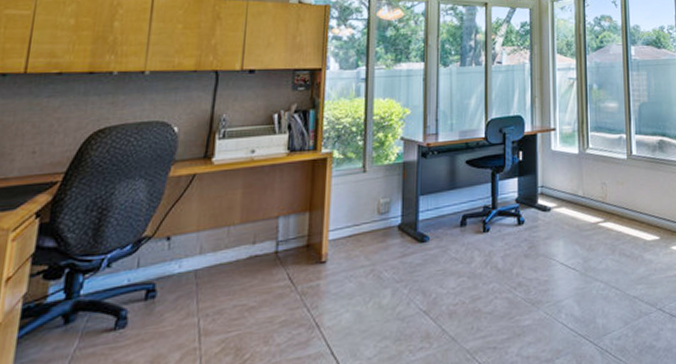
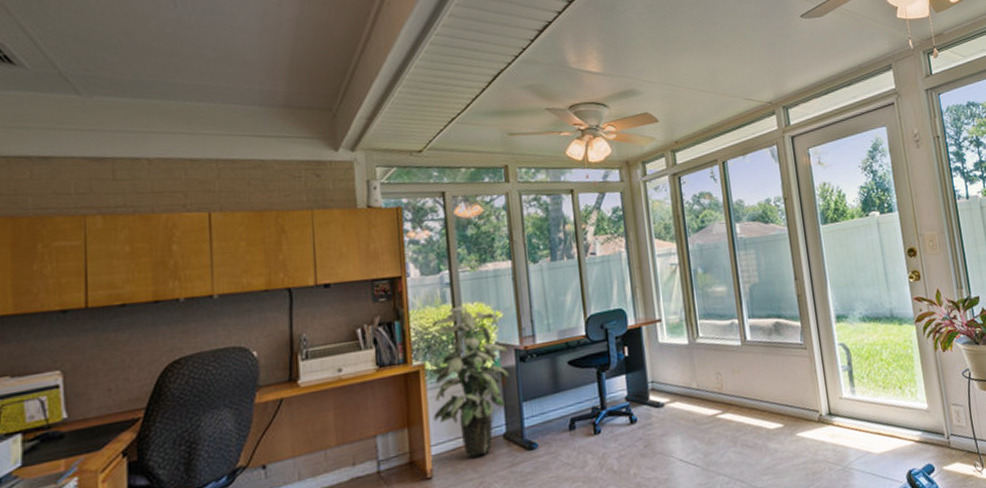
indoor plant: none [334,100,411,246] -> present [429,305,510,458]

